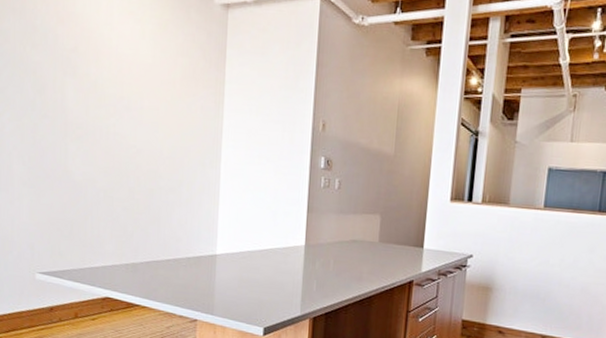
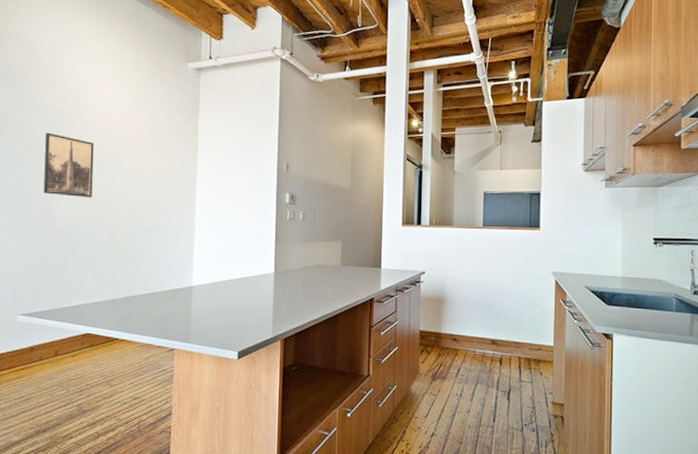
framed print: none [58,74,111,151] -> present [43,133,94,198]

